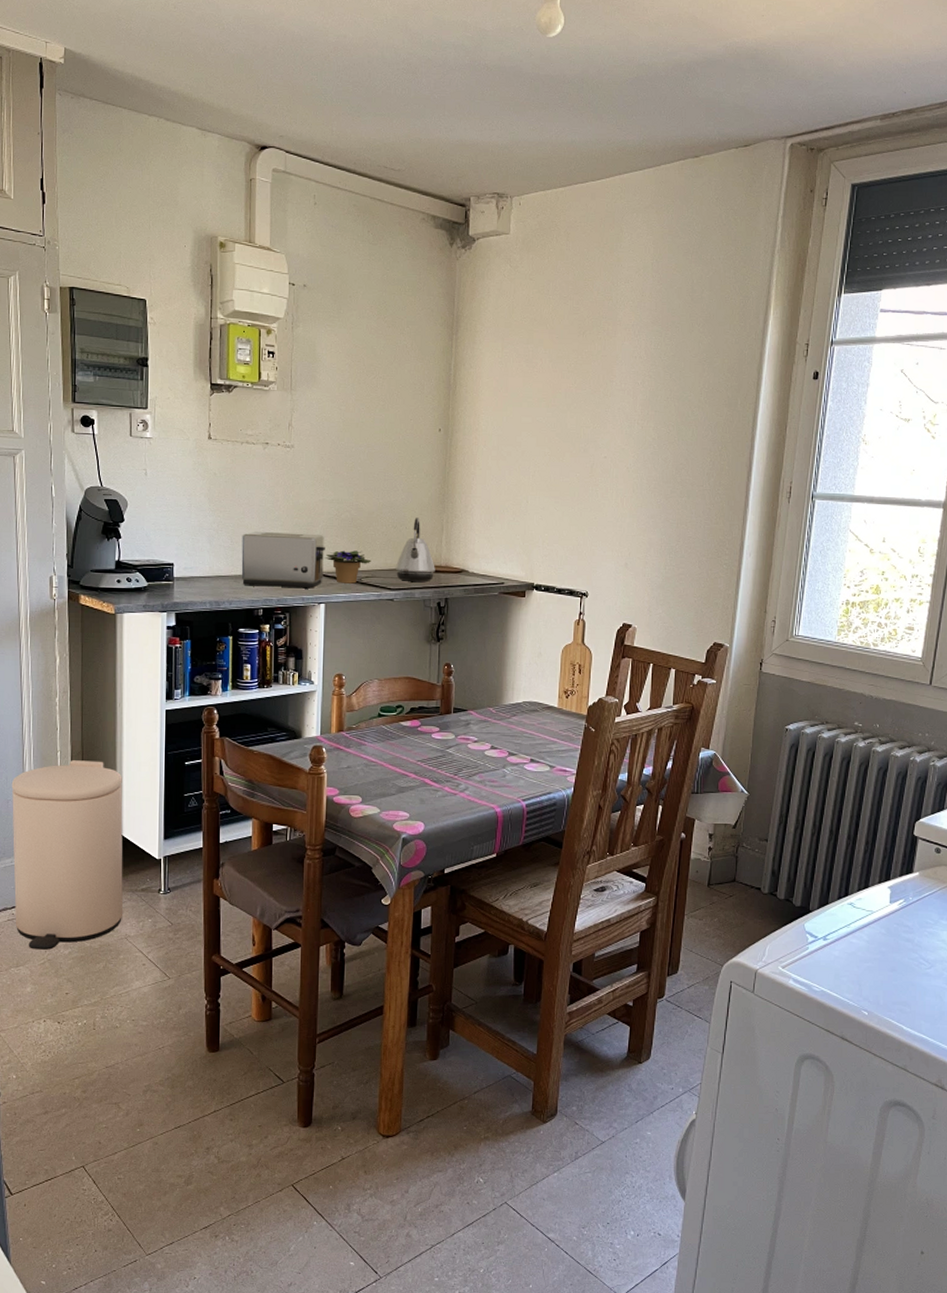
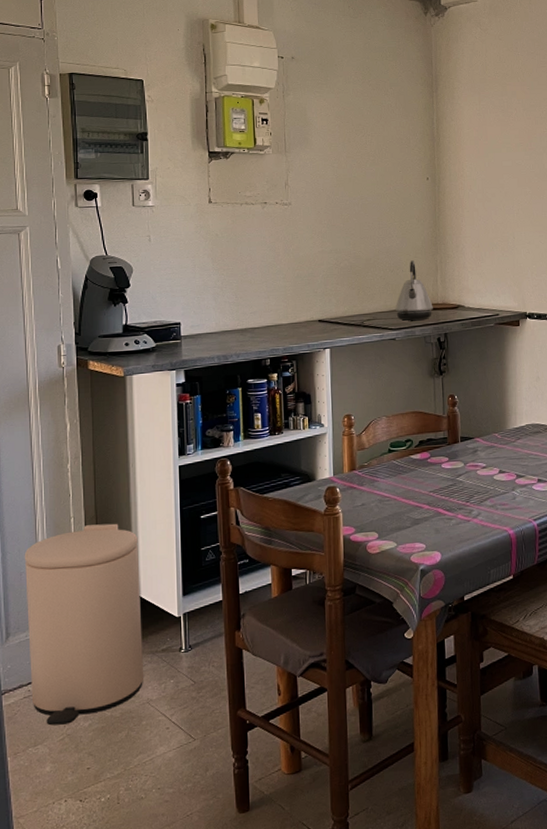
toaster: present [241,531,325,589] -> none [246,283,327,338]
potted flower: present [325,550,372,584] -> none [327,295,372,328]

